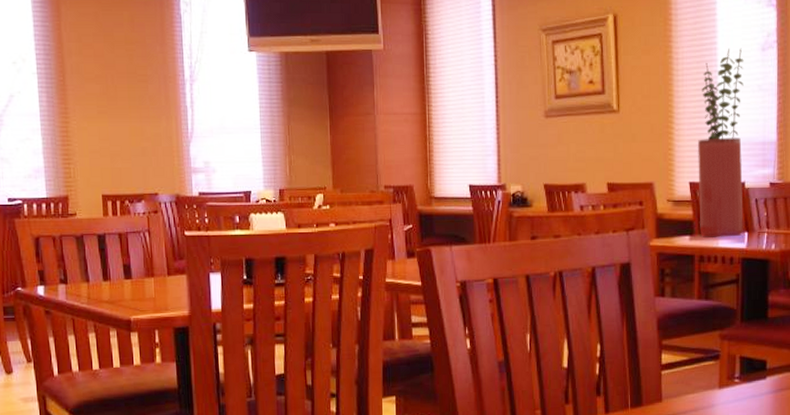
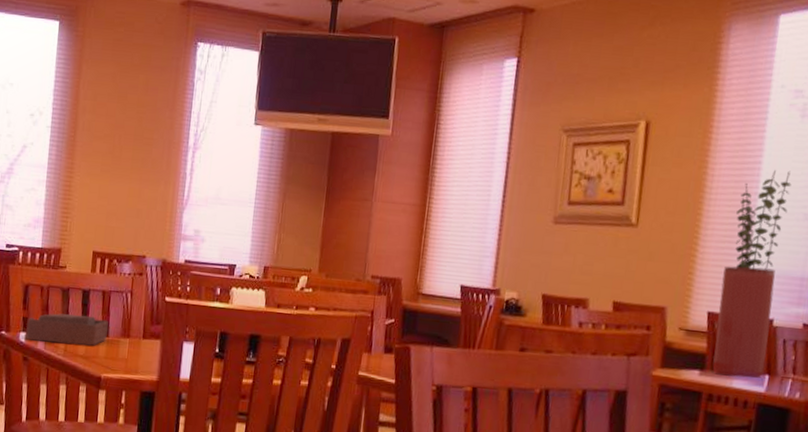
napkin holder: none [42,260,131,293] -> present [26,313,109,346]

